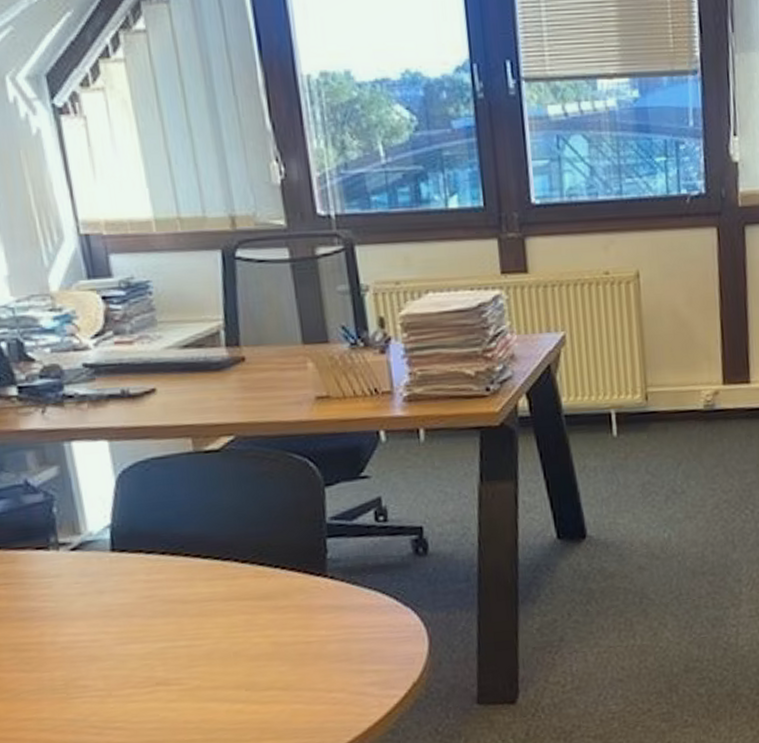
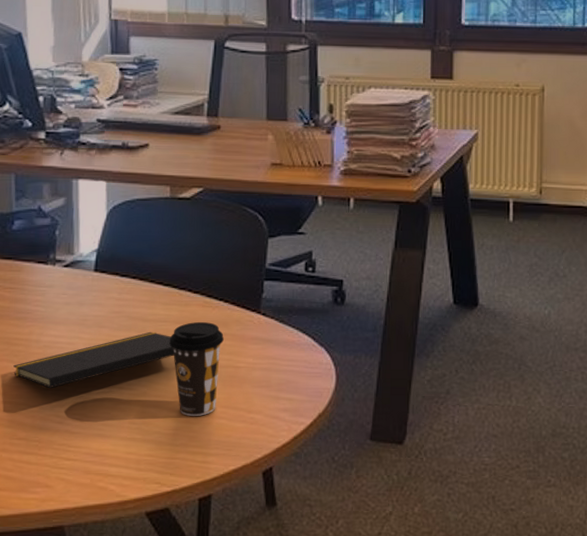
notepad: none [26,614,228,697] -> present [13,331,174,389]
coffee cup: none [219,595,289,706] -> present [169,322,224,416]

